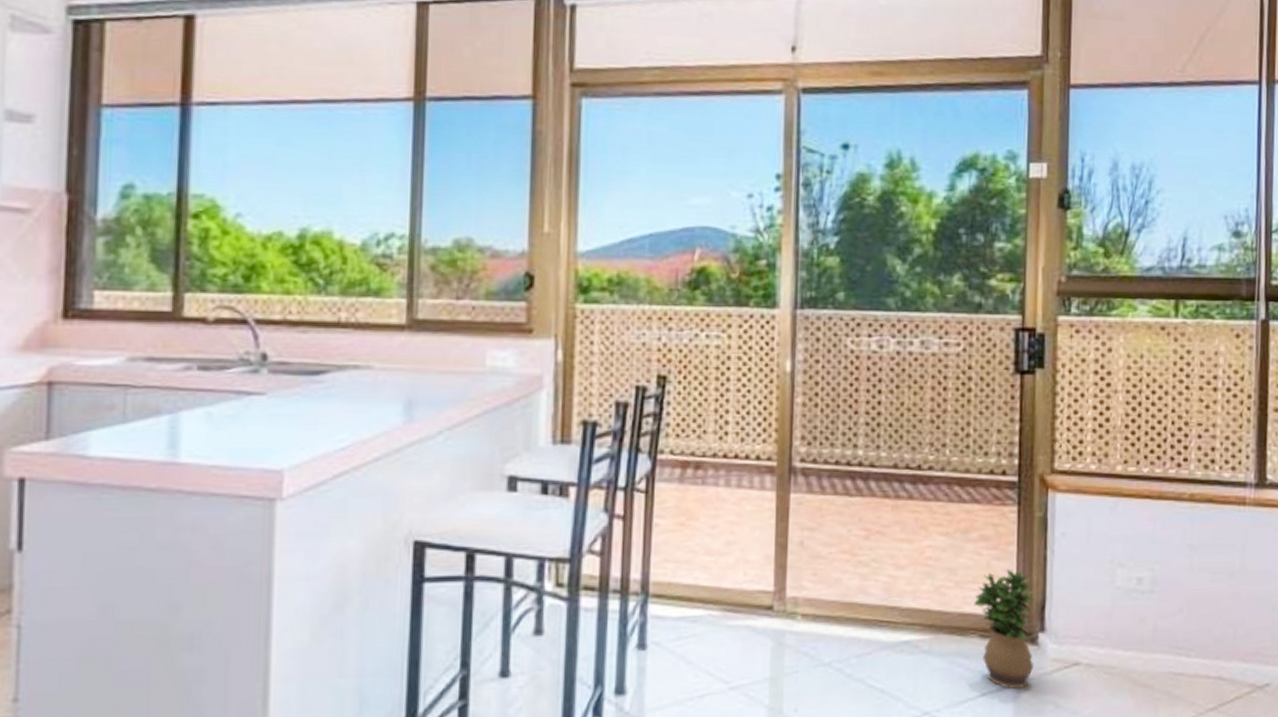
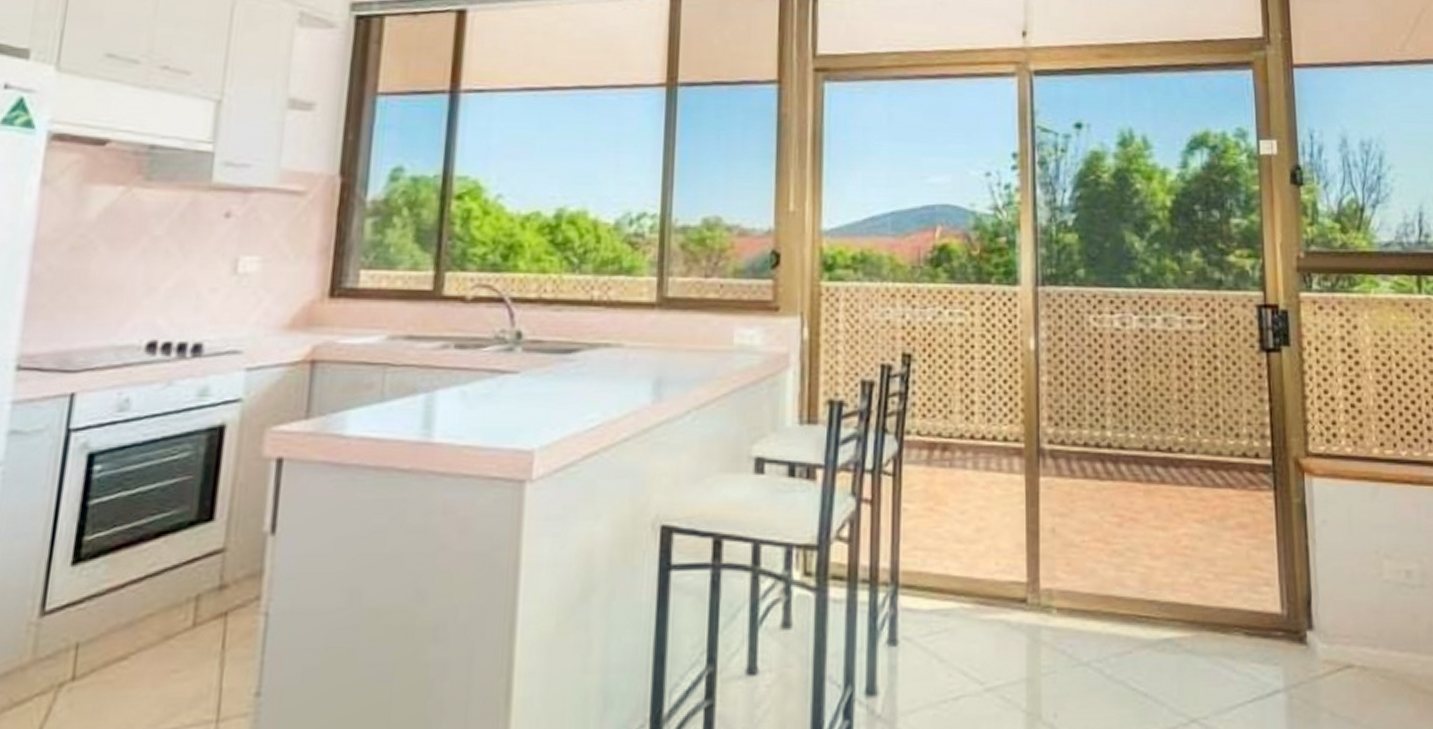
potted plant: present [974,570,1035,688] -> none [1236,561,1305,693]

